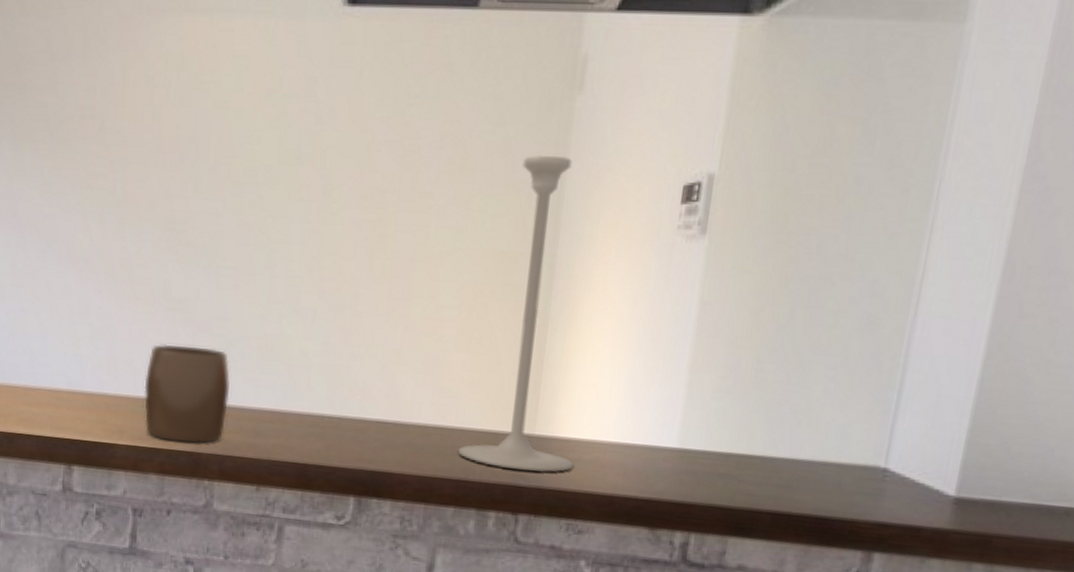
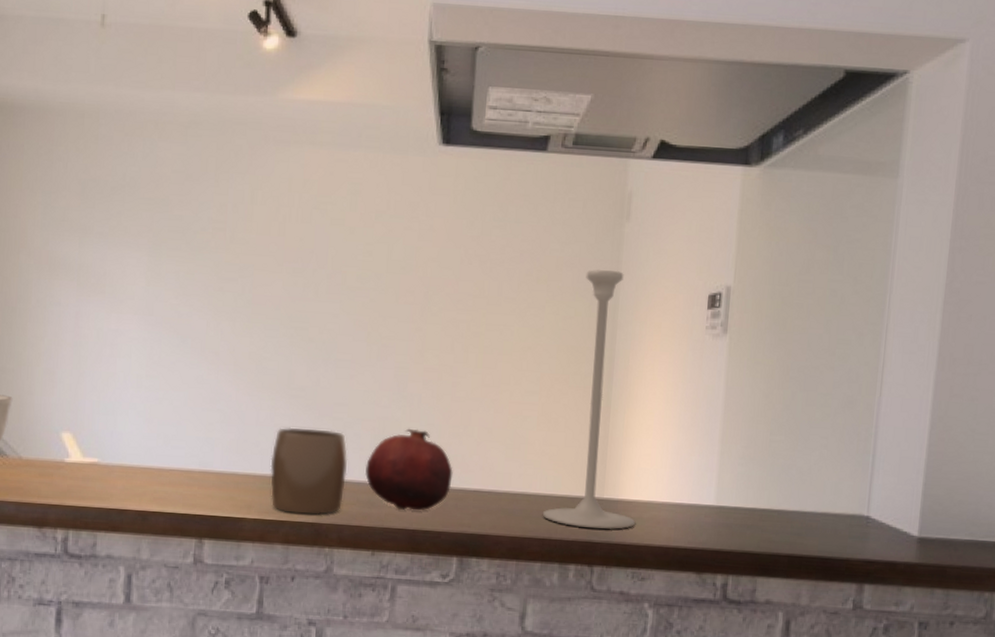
fruit: none [250,347,352,442] -> present [365,428,453,510]

